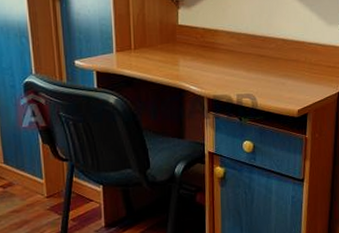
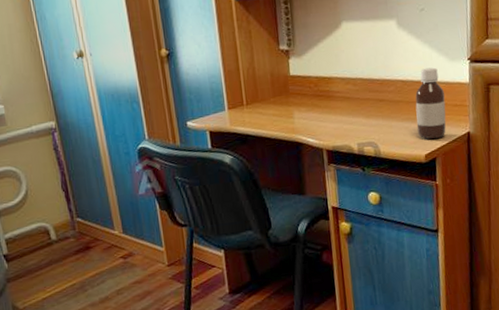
bottle: none [292,30,320,96] -> present [415,67,446,139]

